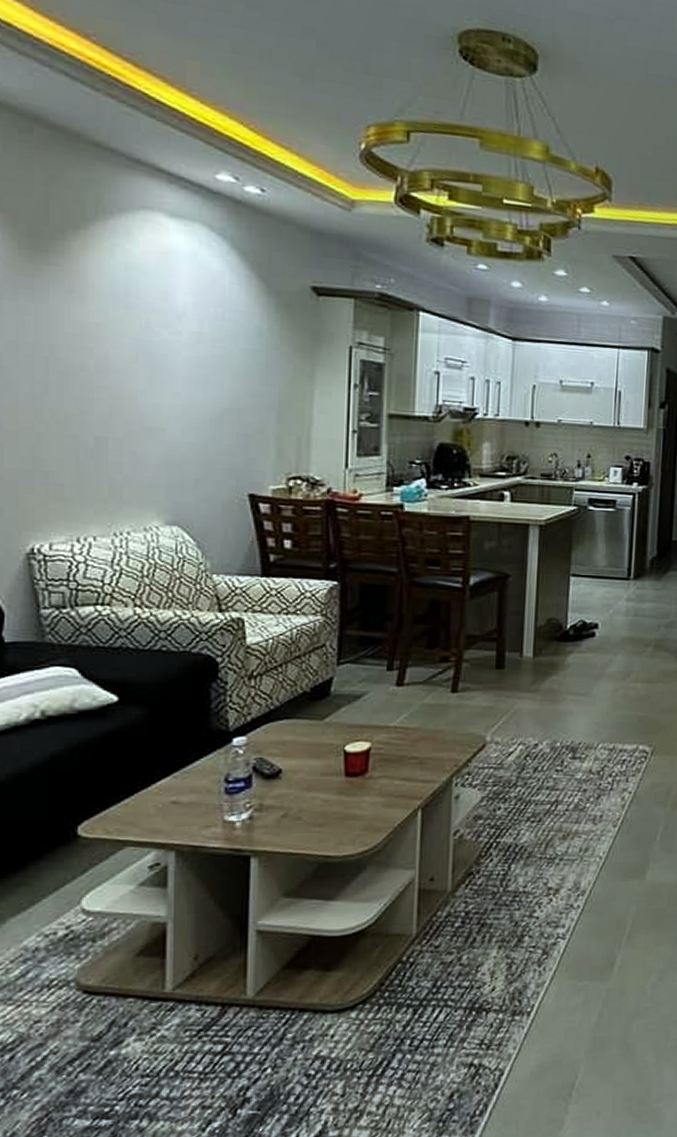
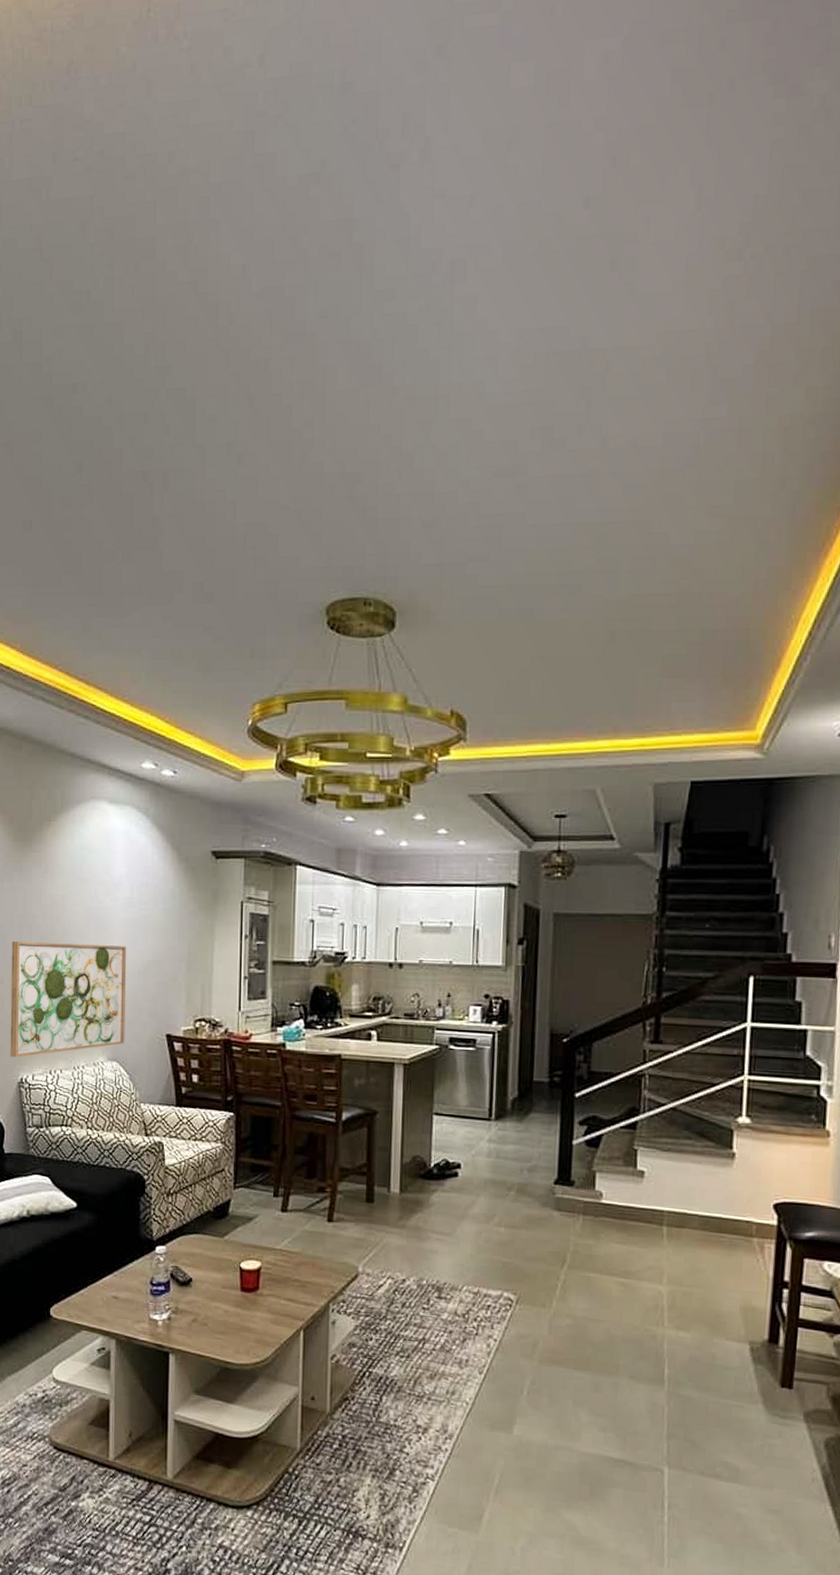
wall art: none [13,376,194,523] -> present [10,942,127,1058]

